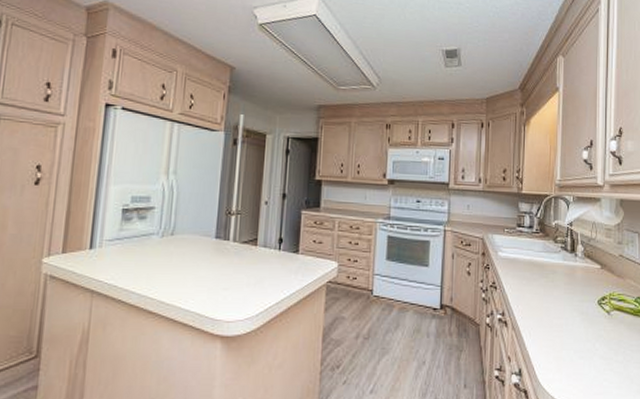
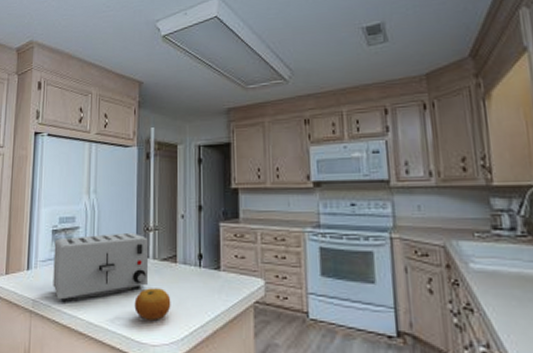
toaster: none [120,215,230,282] -> present [53,232,149,302]
fruit: none [210,269,249,299] -> present [134,288,171,320]

